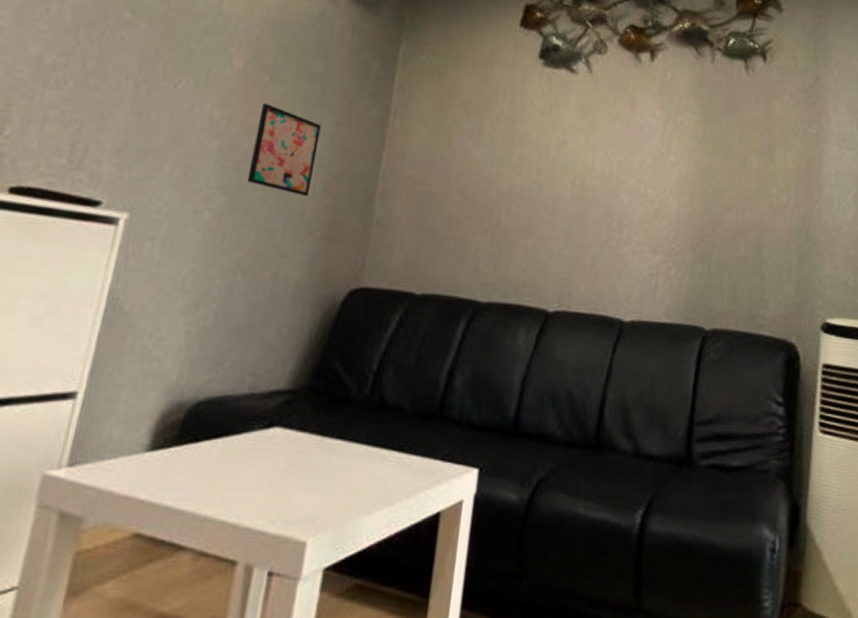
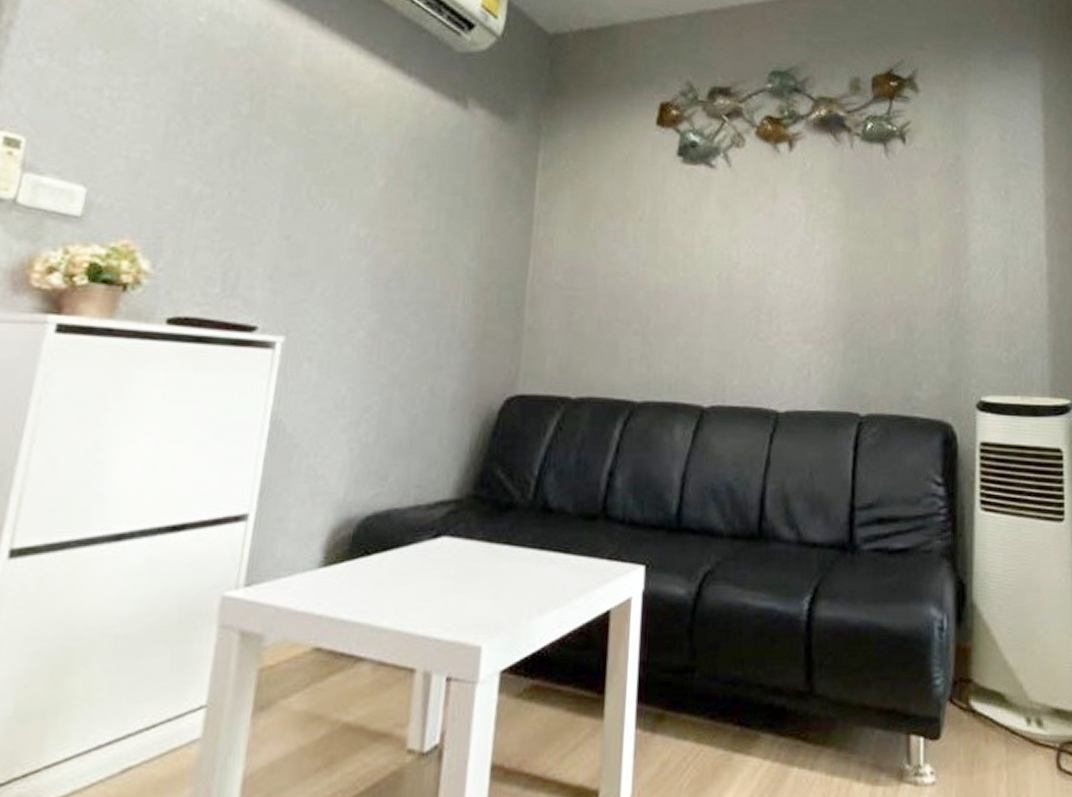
wall art: present [247,103,321,196] -> none [397,219,466,308]

